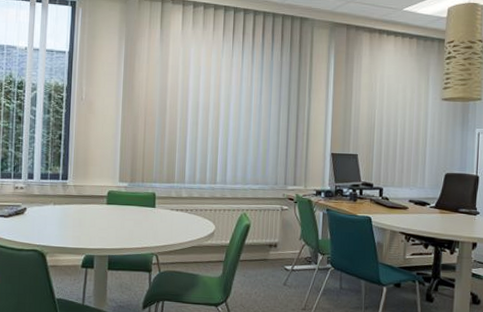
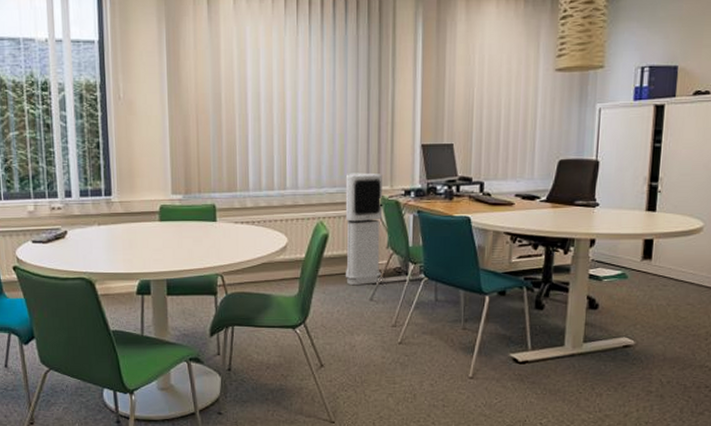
air purifier: none [264,173,298,271] -> present [345,173,382,286]

